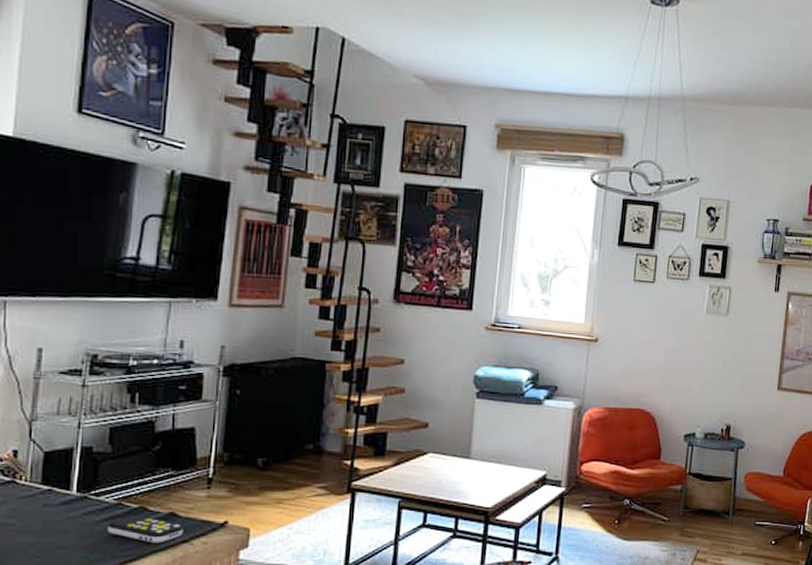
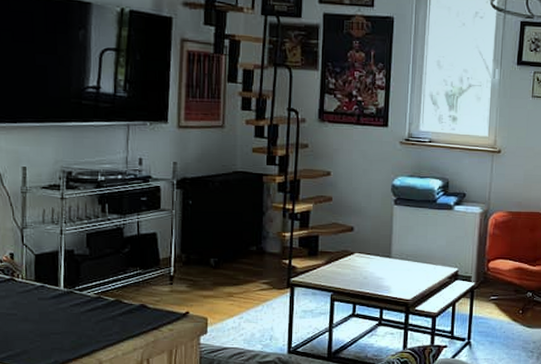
remote control: present [108,516,184,544] -> none [91,307,153,330]

